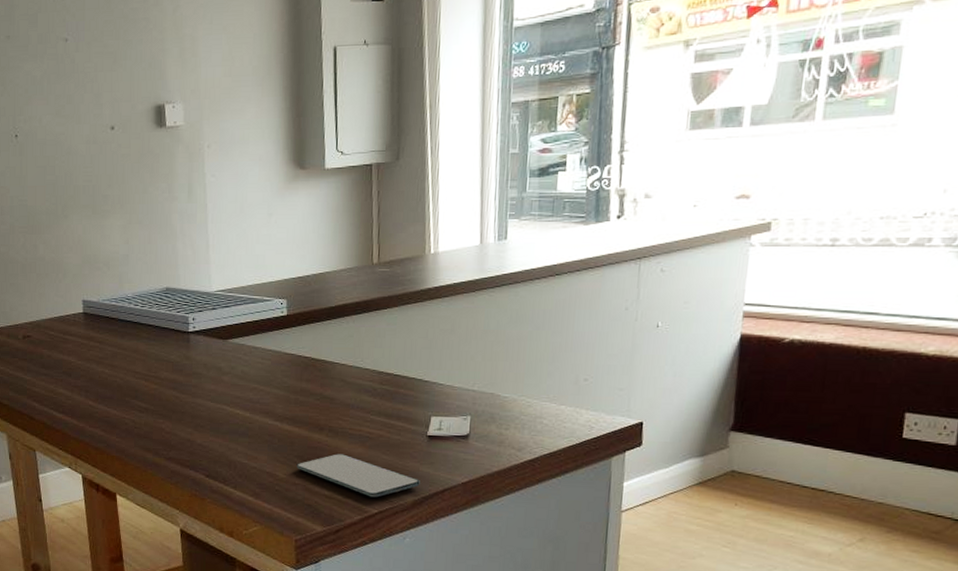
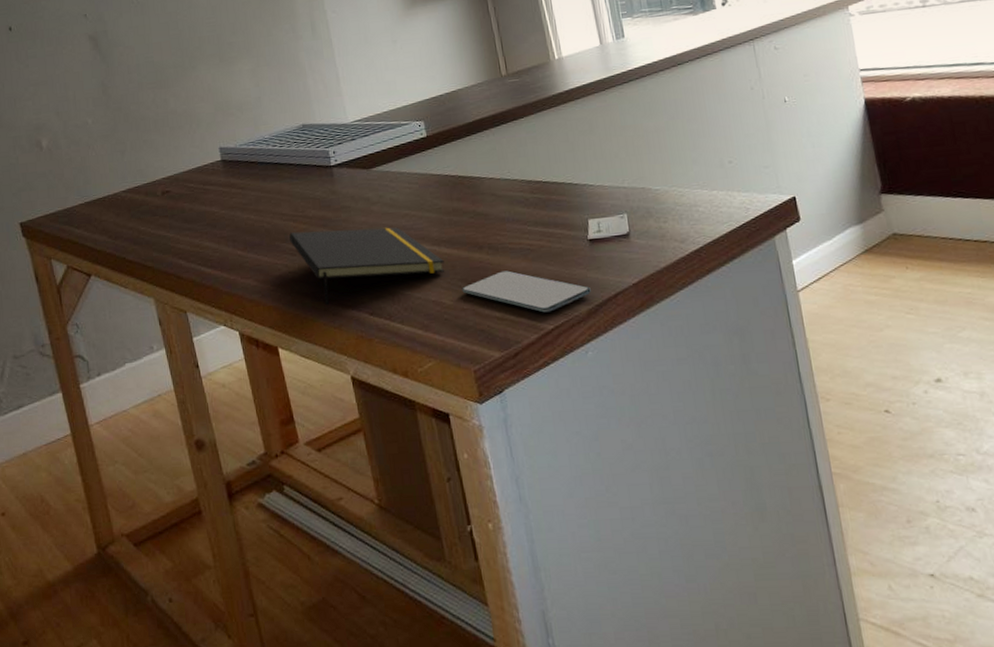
notepad: none [140,391,284,462] -> present [289,227,444,305]

